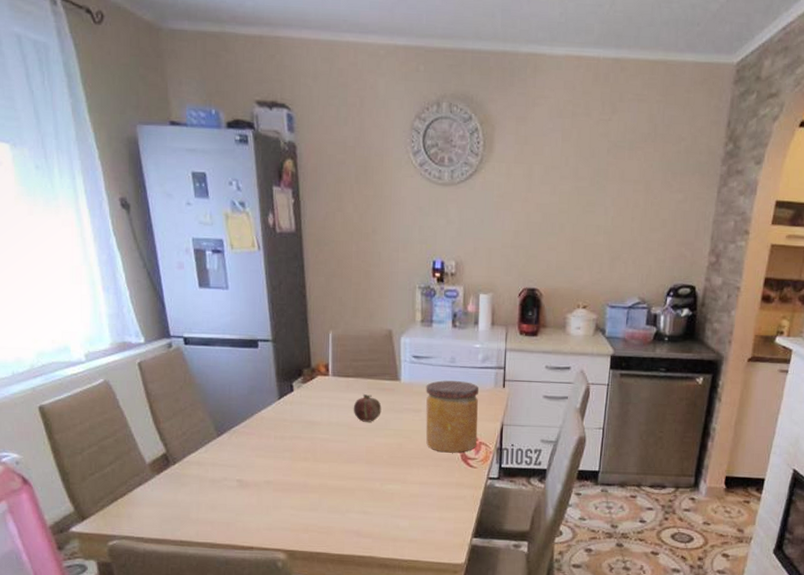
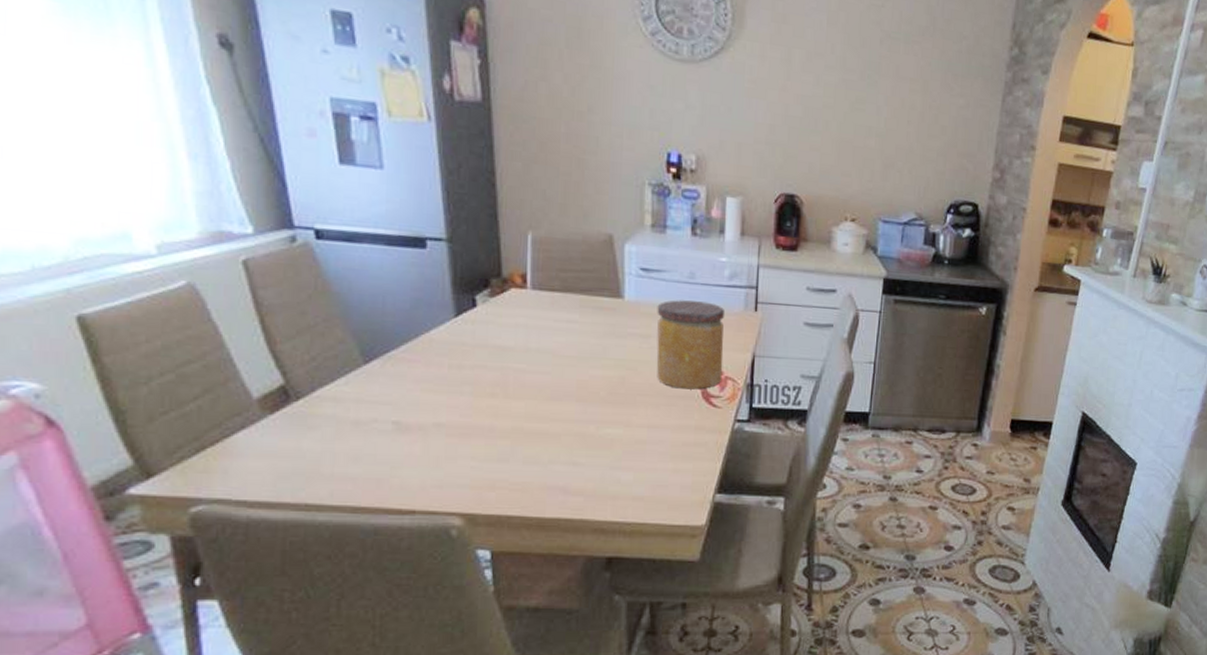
fruit: present [353,394,382,422] -> none [559,314,598,349]

